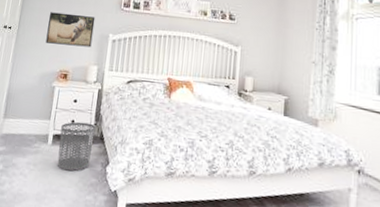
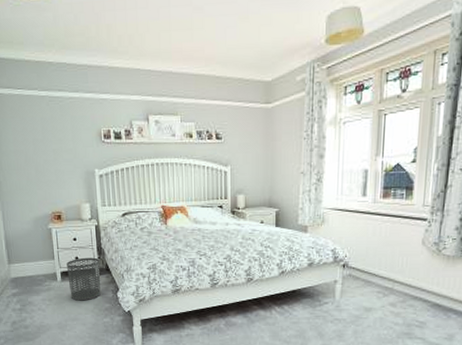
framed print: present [45,12,96,48] -> none [27,153,79,187]

